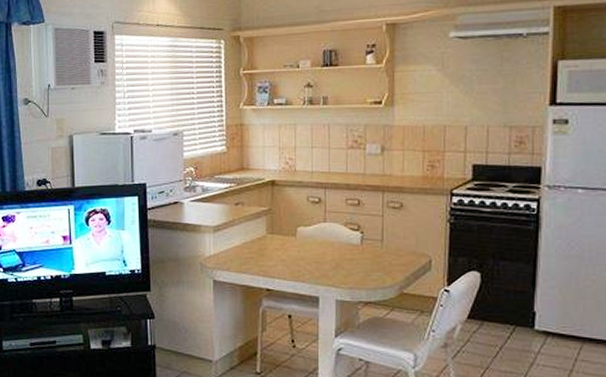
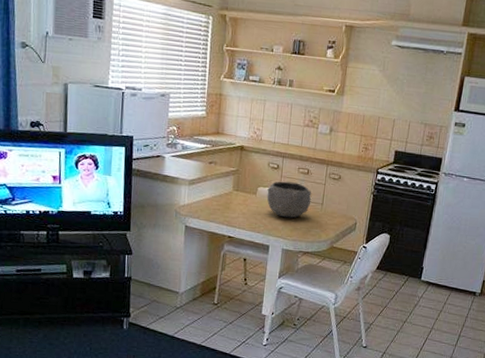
bowl: none [309,217,367,261] -> present [266,181,312,219]

